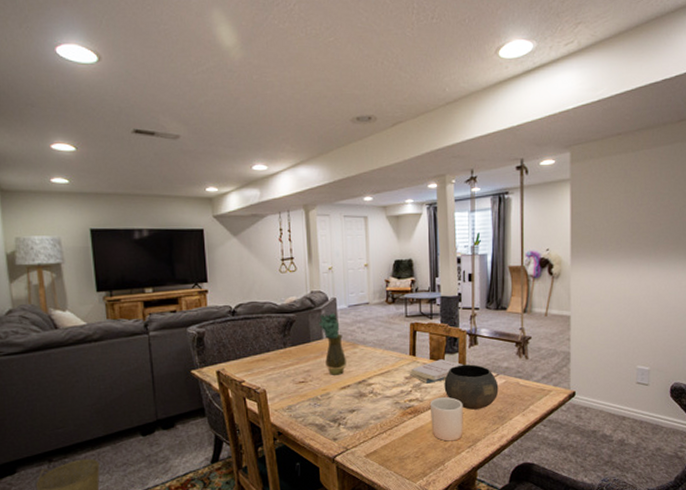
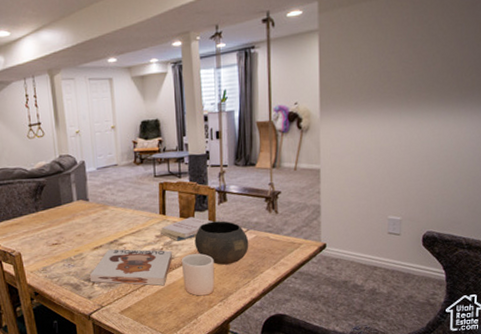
vase: present [319,311,346,375] -> none [69,174,98,237]
board game: none [336,389,422,430] -> present [90,249,173,286]

